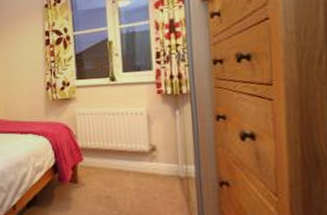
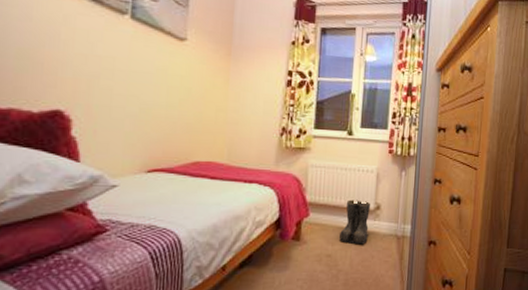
boots: none [116,142,147,187] -> present [339,199,370,245]

